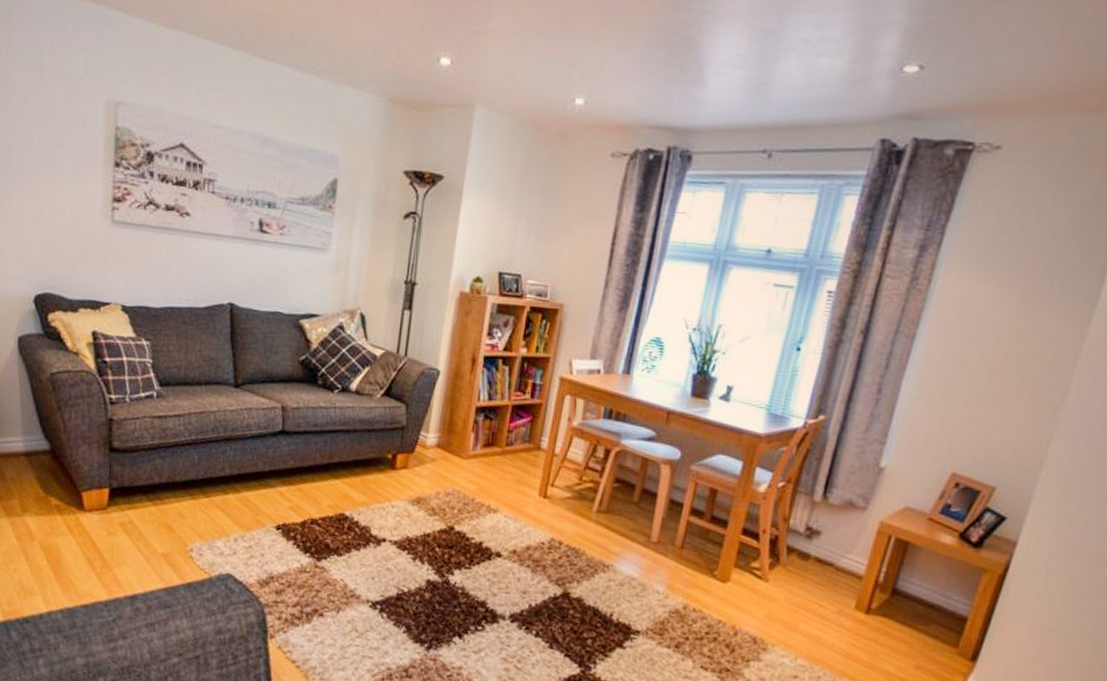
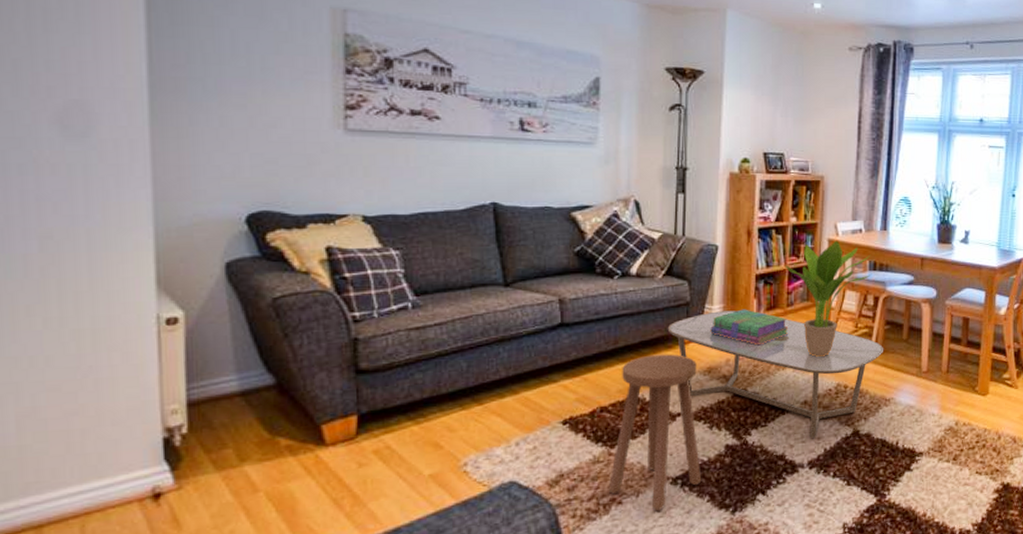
stool: none [311,475,406,631] -> present [608,354,702,511]
coffee table: none [380,440,609,592] -> present [667,310,883,439]
stack of books: none [423,441,505,483] -> present [710,309,789,346]
potted plant: none [508,379,608,506] -> present [785,240,872,357]

